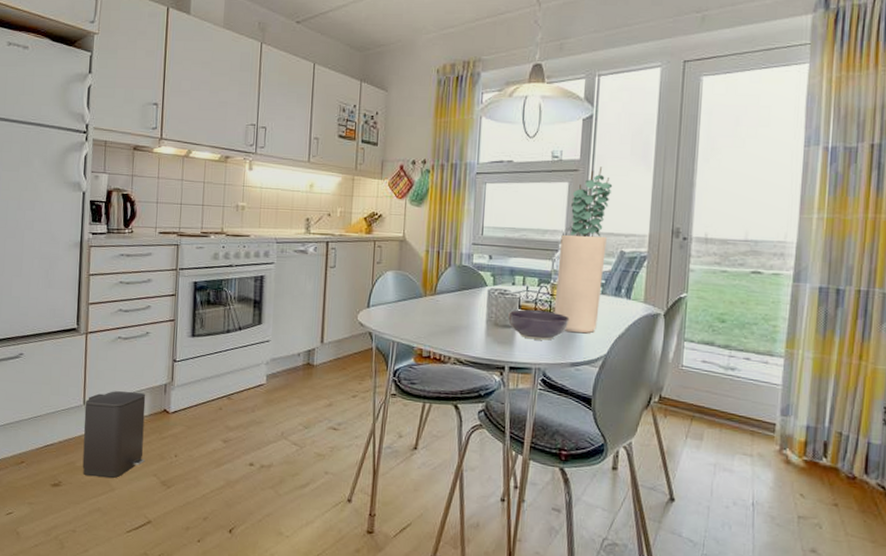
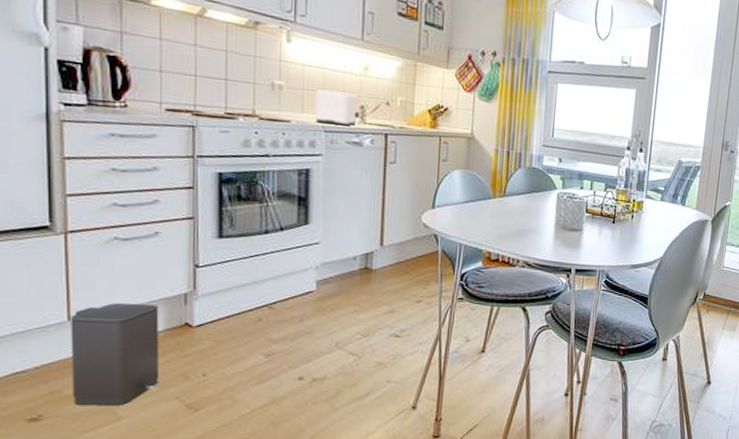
toaster: none [268,207,306,237] -> present [314,89,360,126]
bowl: present [508,309,570,341] -> none [576,213,632,244]
vase: present [553,166,613,334] -> none [618,77,675,238]

